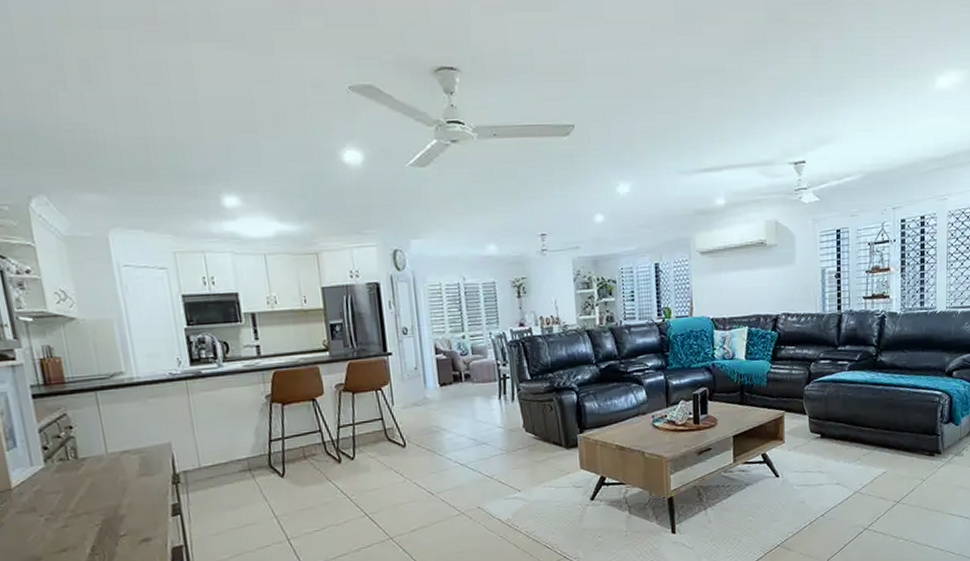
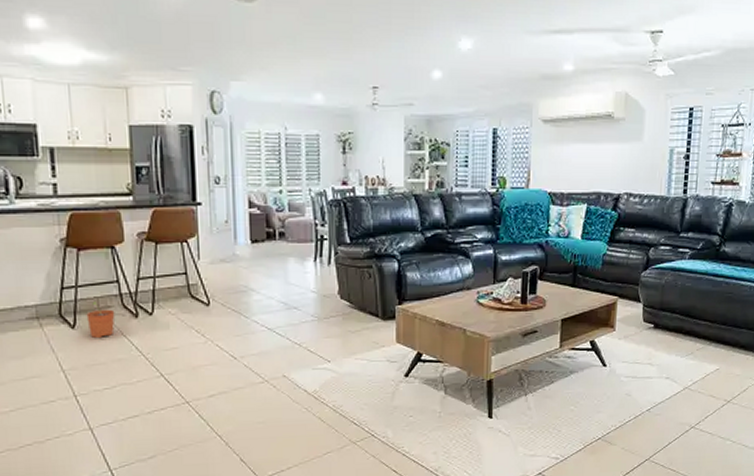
plant pot: none [294,451,320,484] -> present [86,301,115,338]

